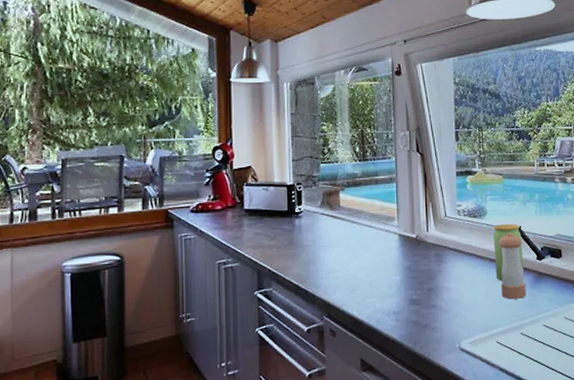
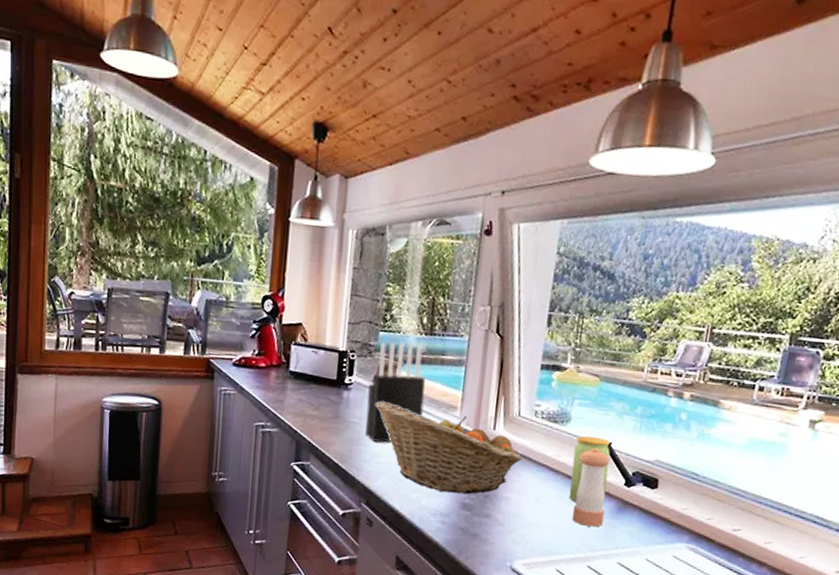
knife block: none [317,170,366,259] -> present [365,342,425,443]
fruit basket: none [325,223,454,293] -> present [376,401,523,495]

